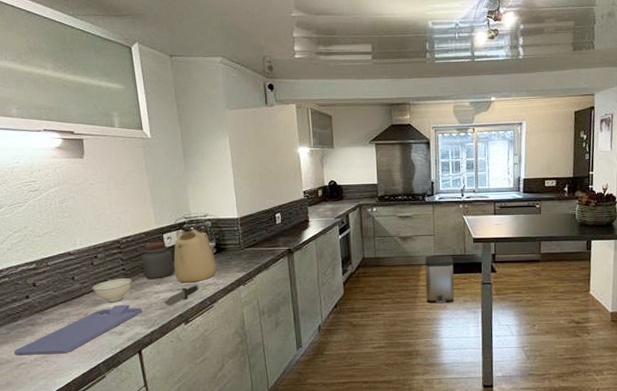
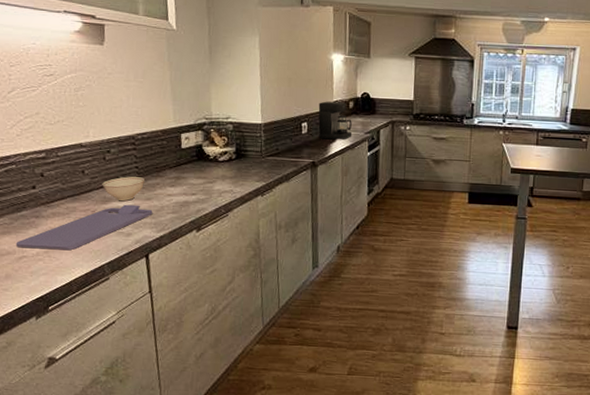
jar: present [142,241,175,279] -> none [156,141,191,180]
knife: present [164,284,200,306] -> none [176,190,216,211]
kettle: present [174,231,217,283] -> none [189,133,235,188]
coffee maker: none [289,191,324,227] -> present [318,101,353,140]
pedal bin: present [425,255,454,304] -> none [455,183,488,235]

